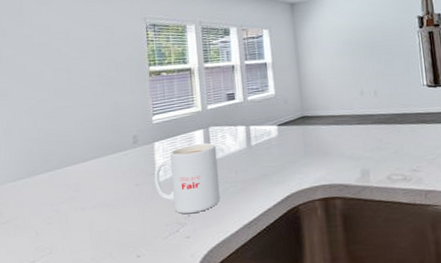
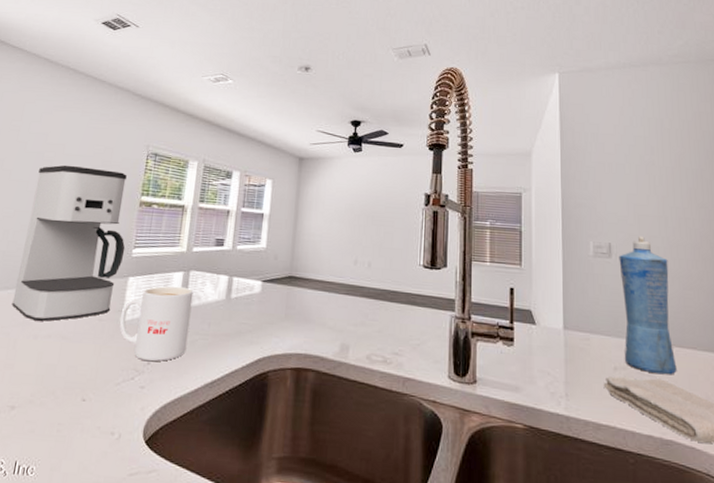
coffee maker: none [50,47,146,195] -> present [11,165,127,321]

